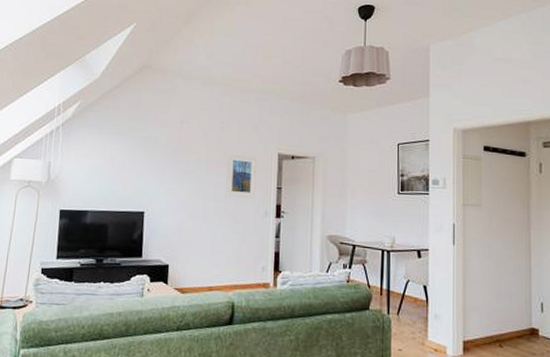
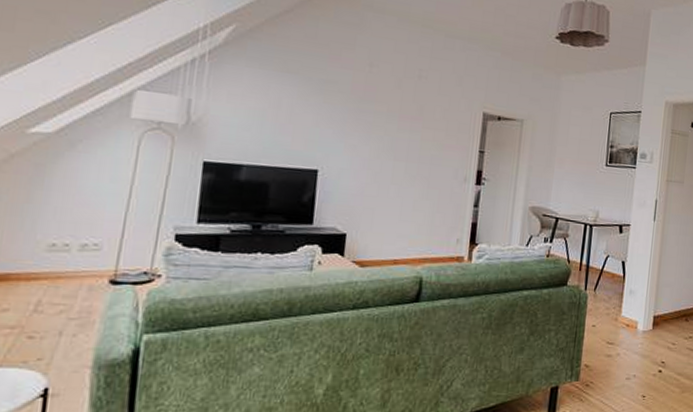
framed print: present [226,154,257,199] -> none [420,108,459,162]

